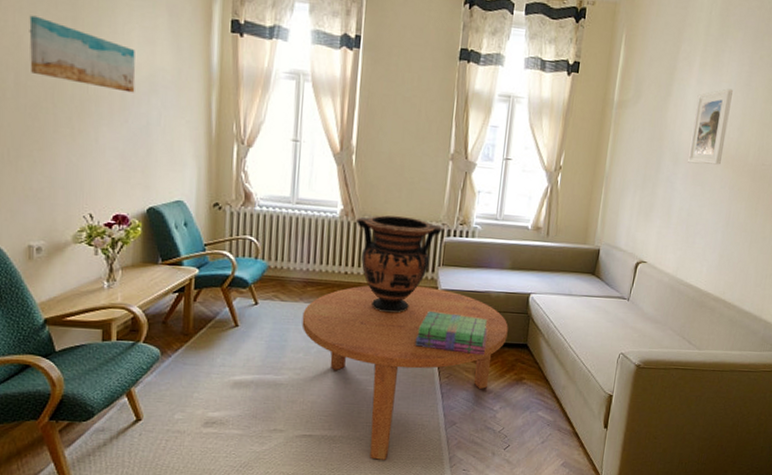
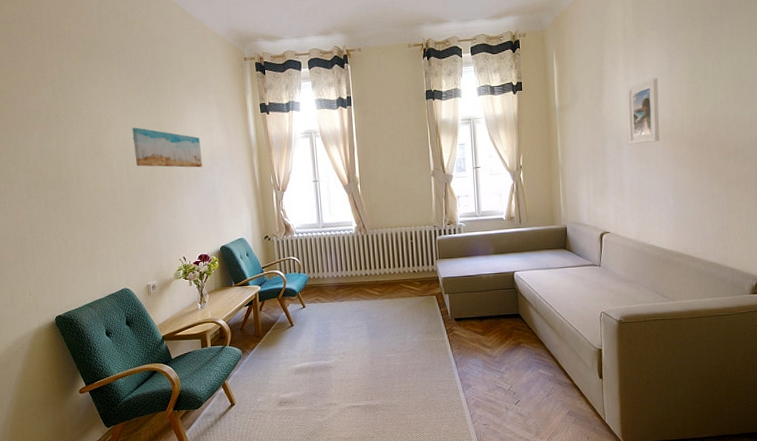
coffee table: present [302,285,509,460] -> none [338,277,501,422]
vase: present [356,215,443,313] -> none [368,225,435,302]
stack of books: present [415,312,489,356] -> none [427,296,485,328]

